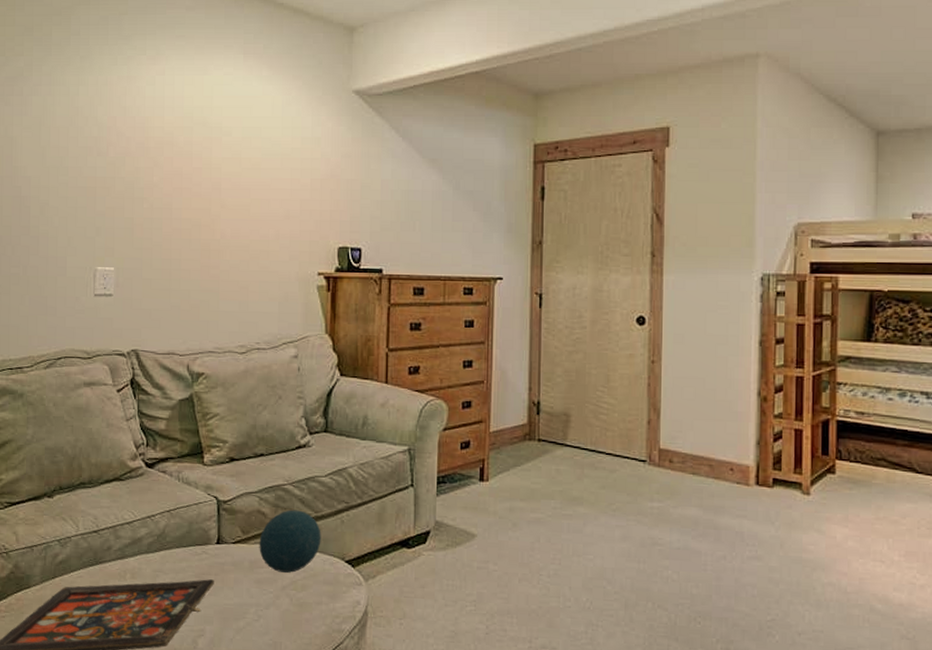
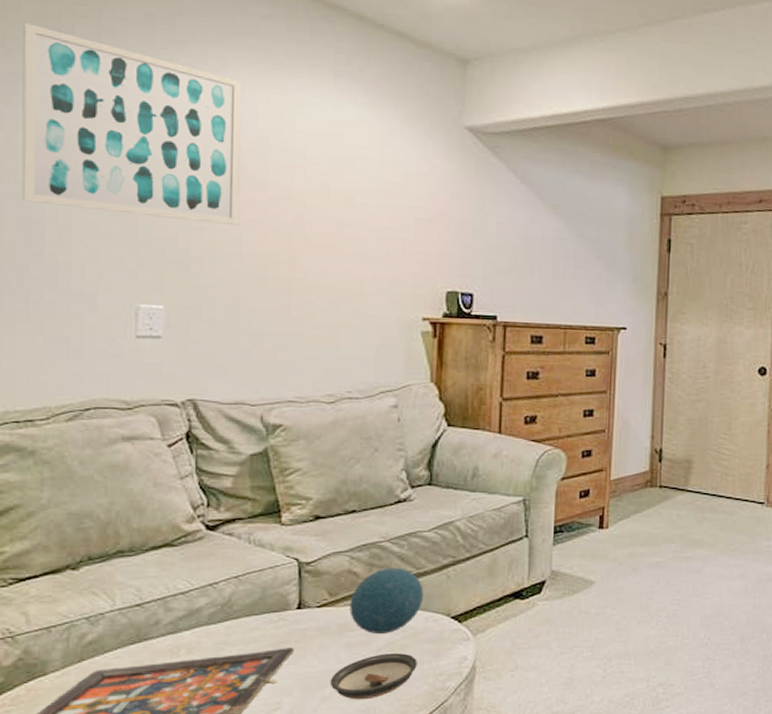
wall art: none [15,34,172,195] -> present [21,22,242,226]
saucer: none [243,592,316,635] -> present [329,653,417,700]

